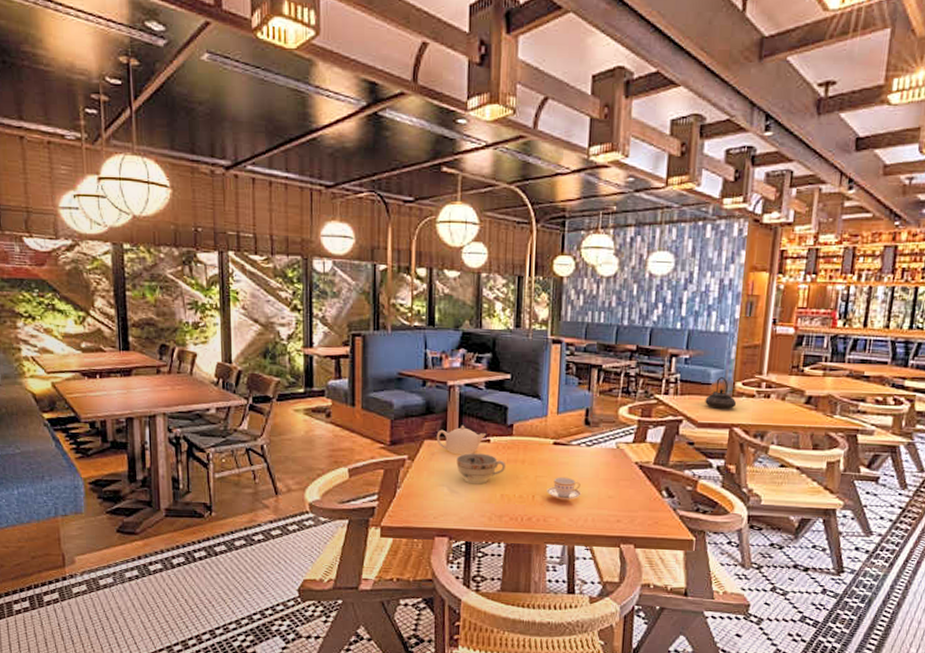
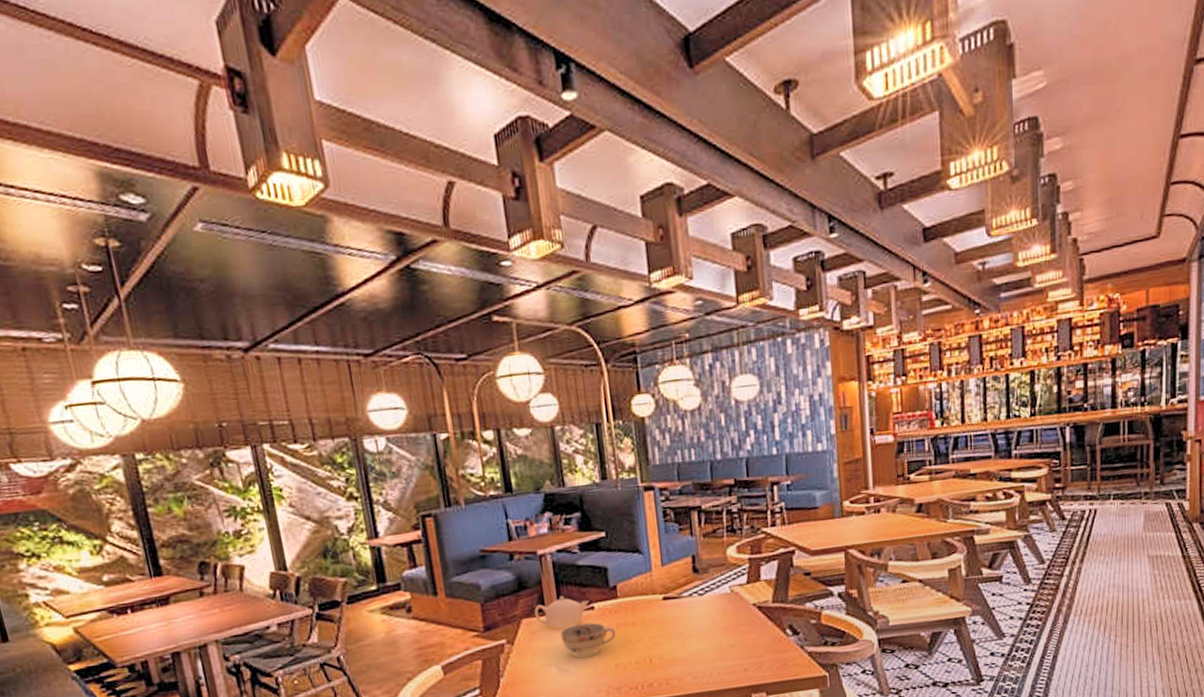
teacup: present [547,476,581,501] -> none [664,632,702,659]
teapot: present [705,377,737,409] -> none [814,498,848,533]

